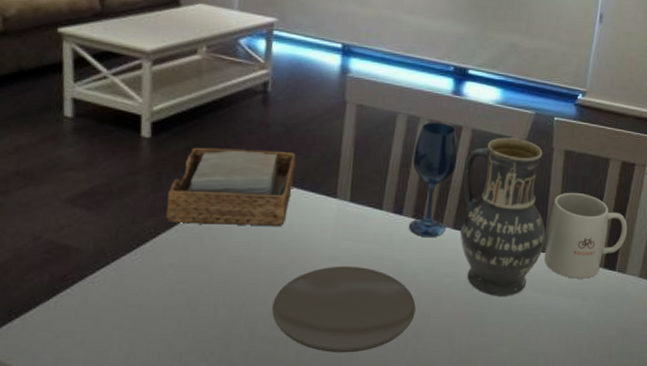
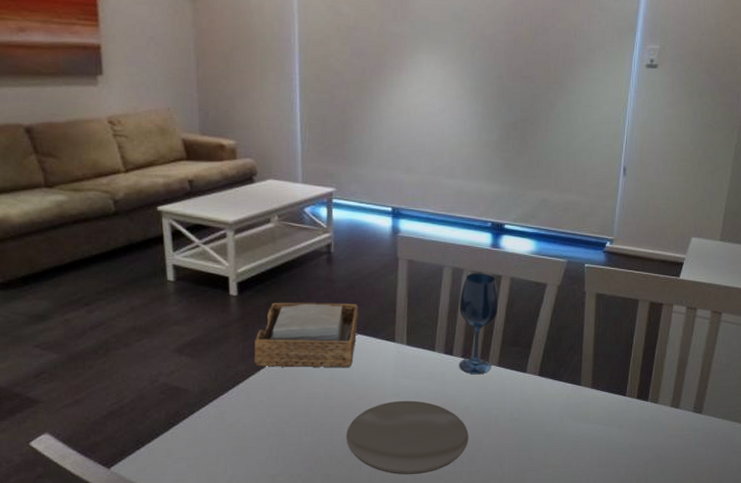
vase: present [460,137,546,296] -> none [505,284,582,425]
mug: present [544,192,628,279] -> none [581,331,658,409]

